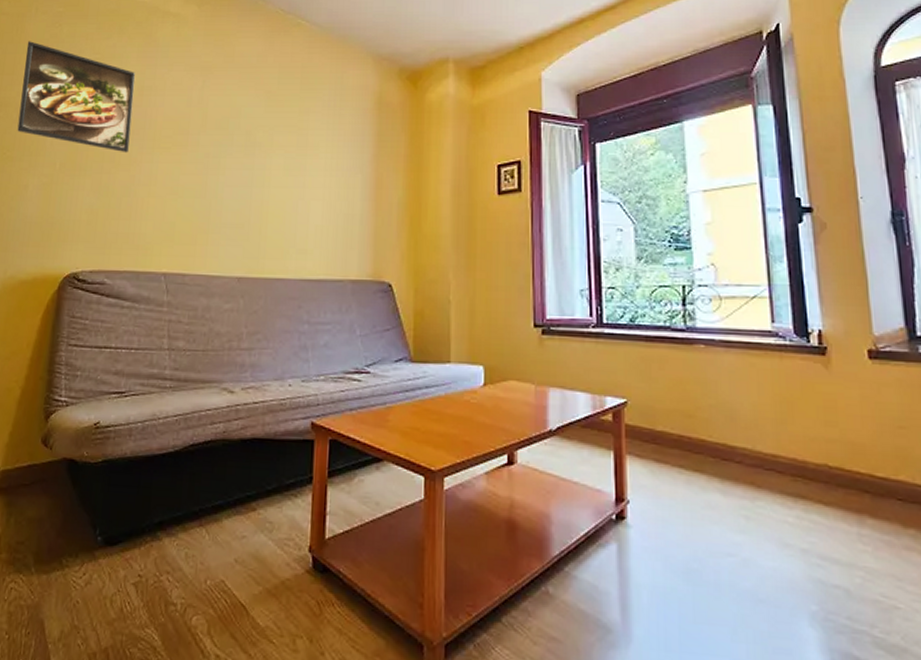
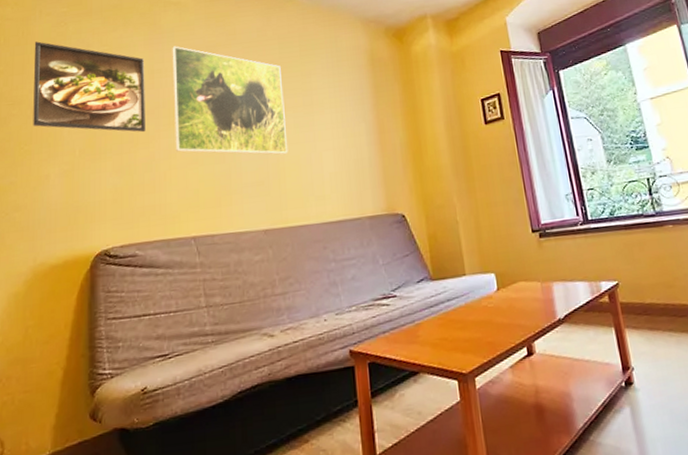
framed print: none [156,62,278,197] -> present [172,46,288,155]

